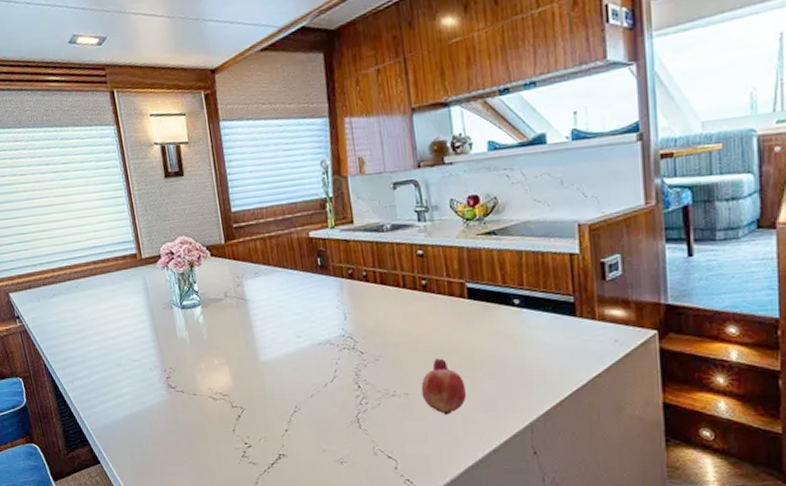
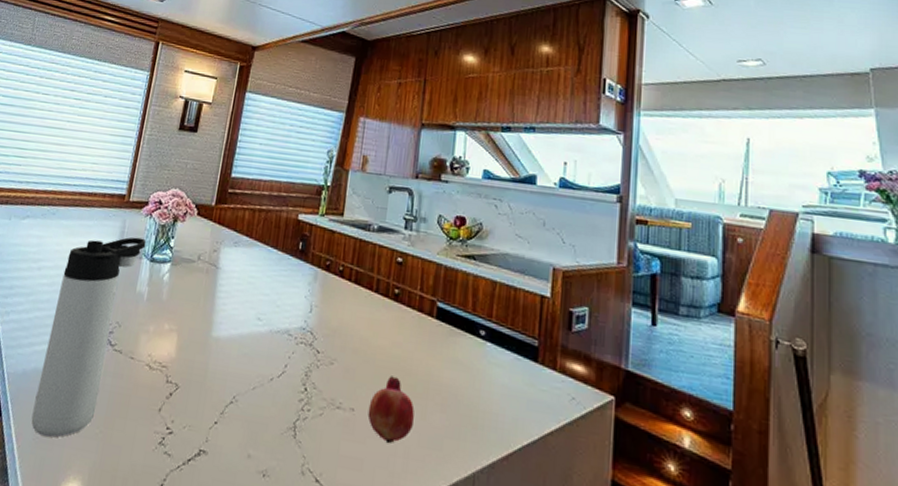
thermos bottle: none [104,289,179,471] -> present [31,237,147,438]

